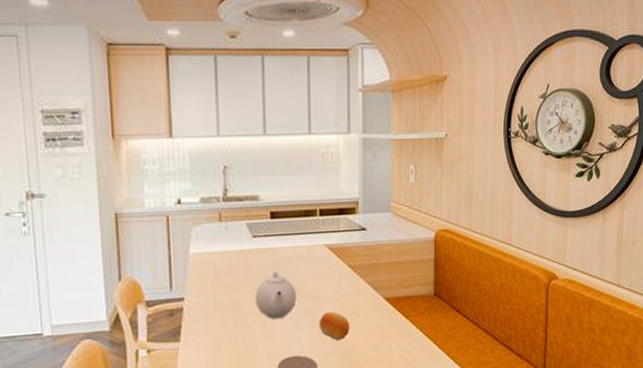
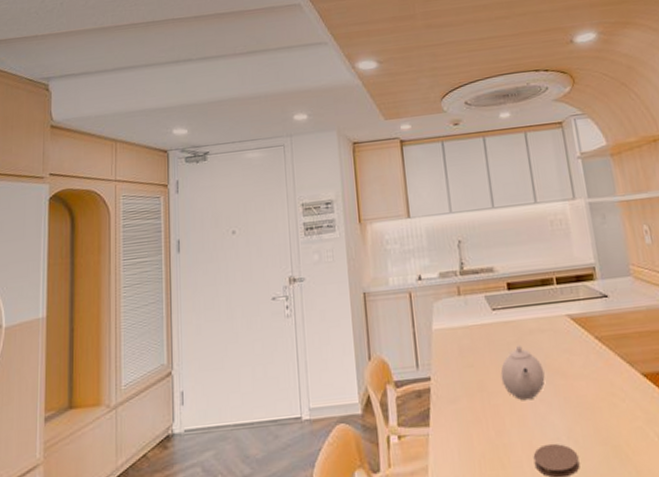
fruit: present [318,311,350,341] -> none [572,391,609,427]

